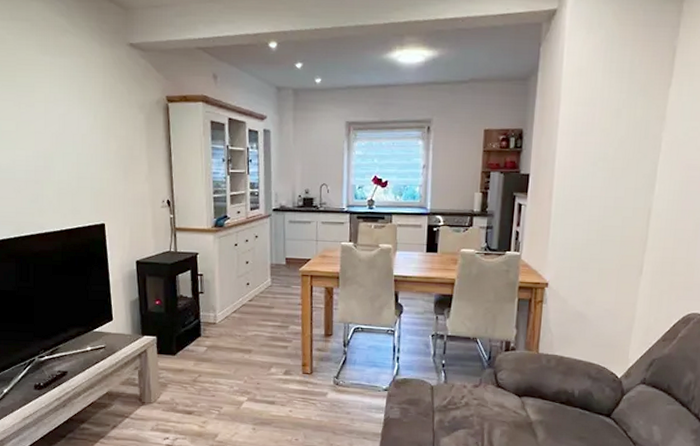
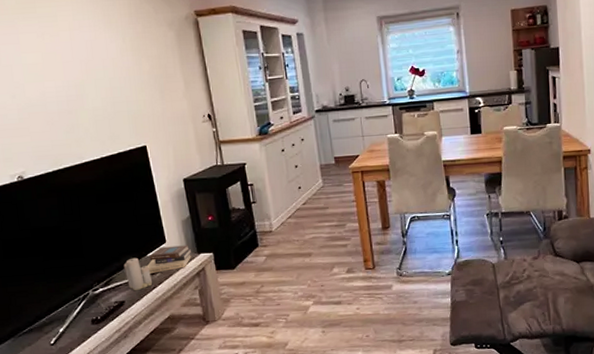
candle: none [70,329,96,364] -> present [123,256,153,291]
books: none [93,324,135,349] -> present [147,245,192,274]

